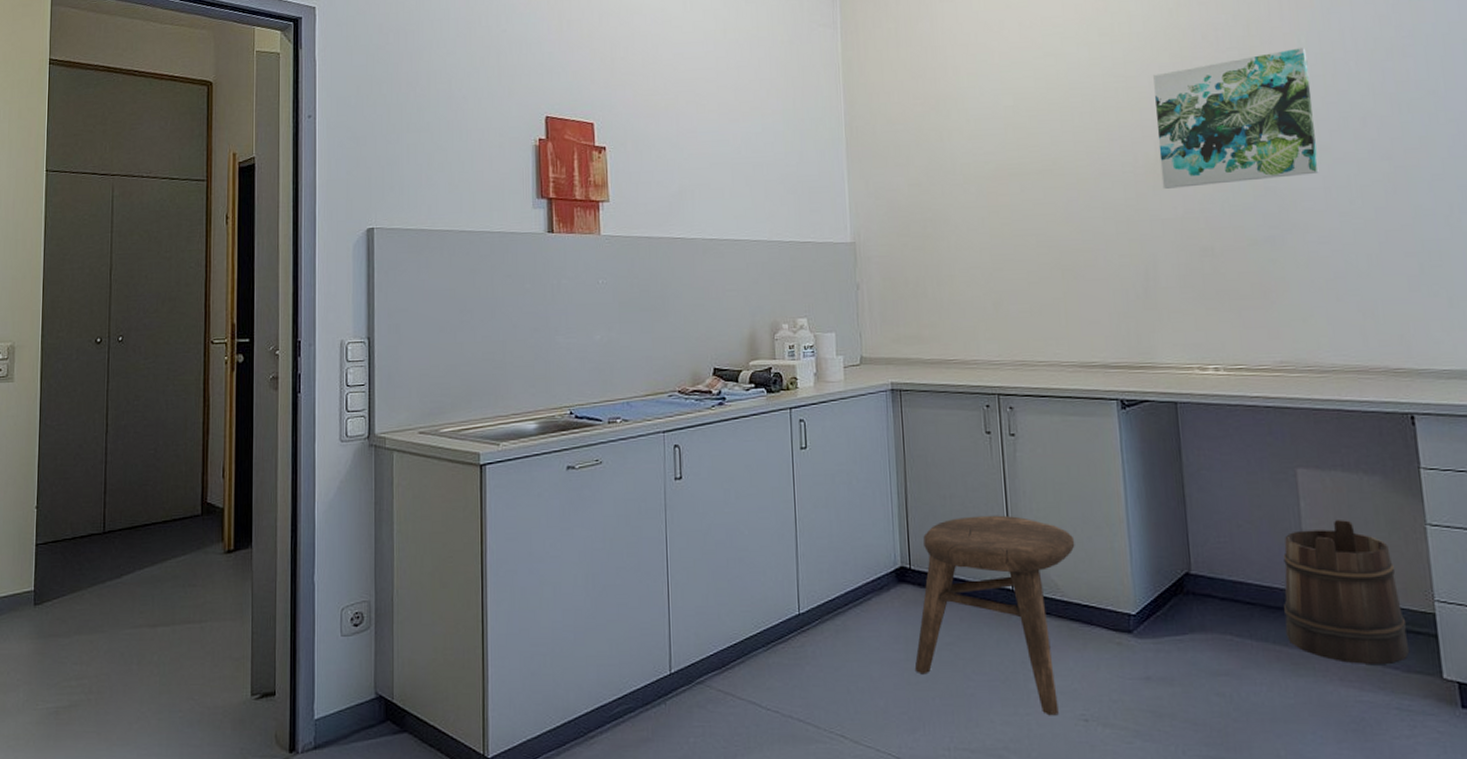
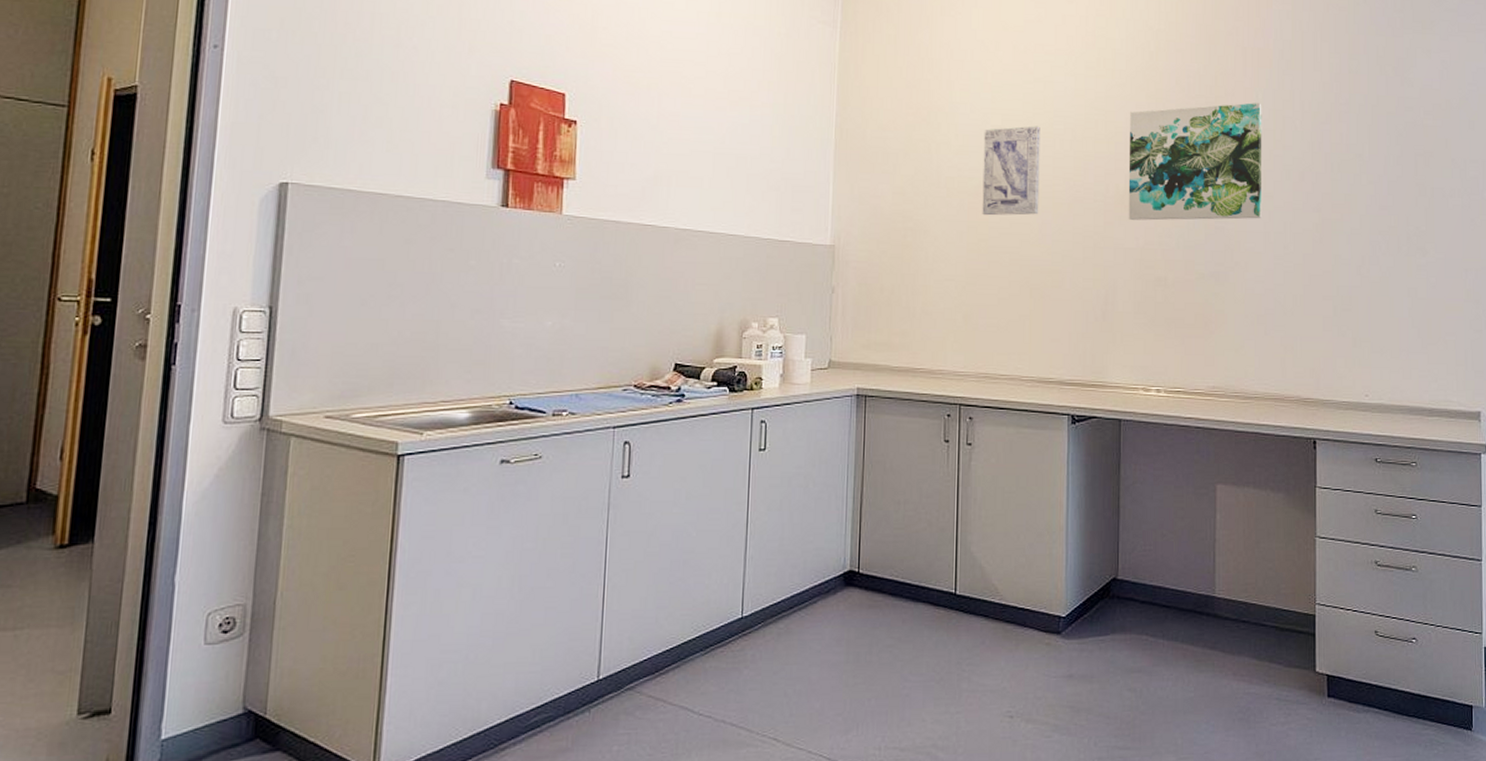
stool: present [914,515,1075,716] -> none [853,521,1017,714]
wall art: none [996,101,1063,199] -> present [982,126,1040,216]
bucket: present [1283,519,1410,664] -> none [1193,530,1292,660]

